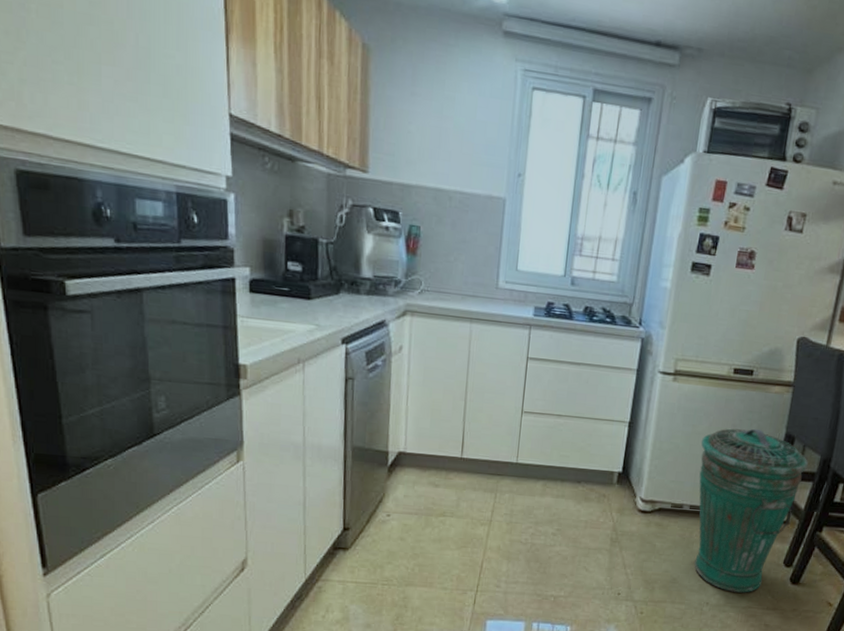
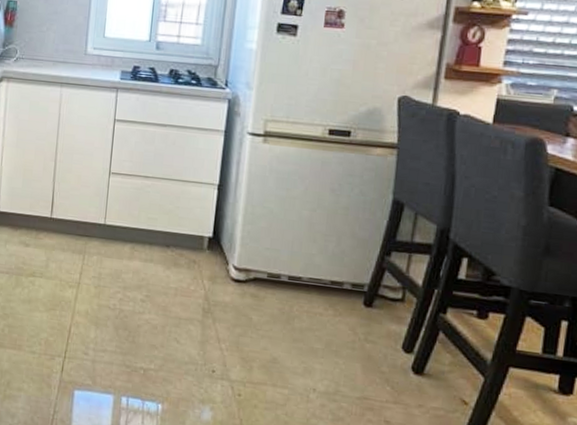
trash can: present [694,428,808,593] -> none [296,193,422,381]

